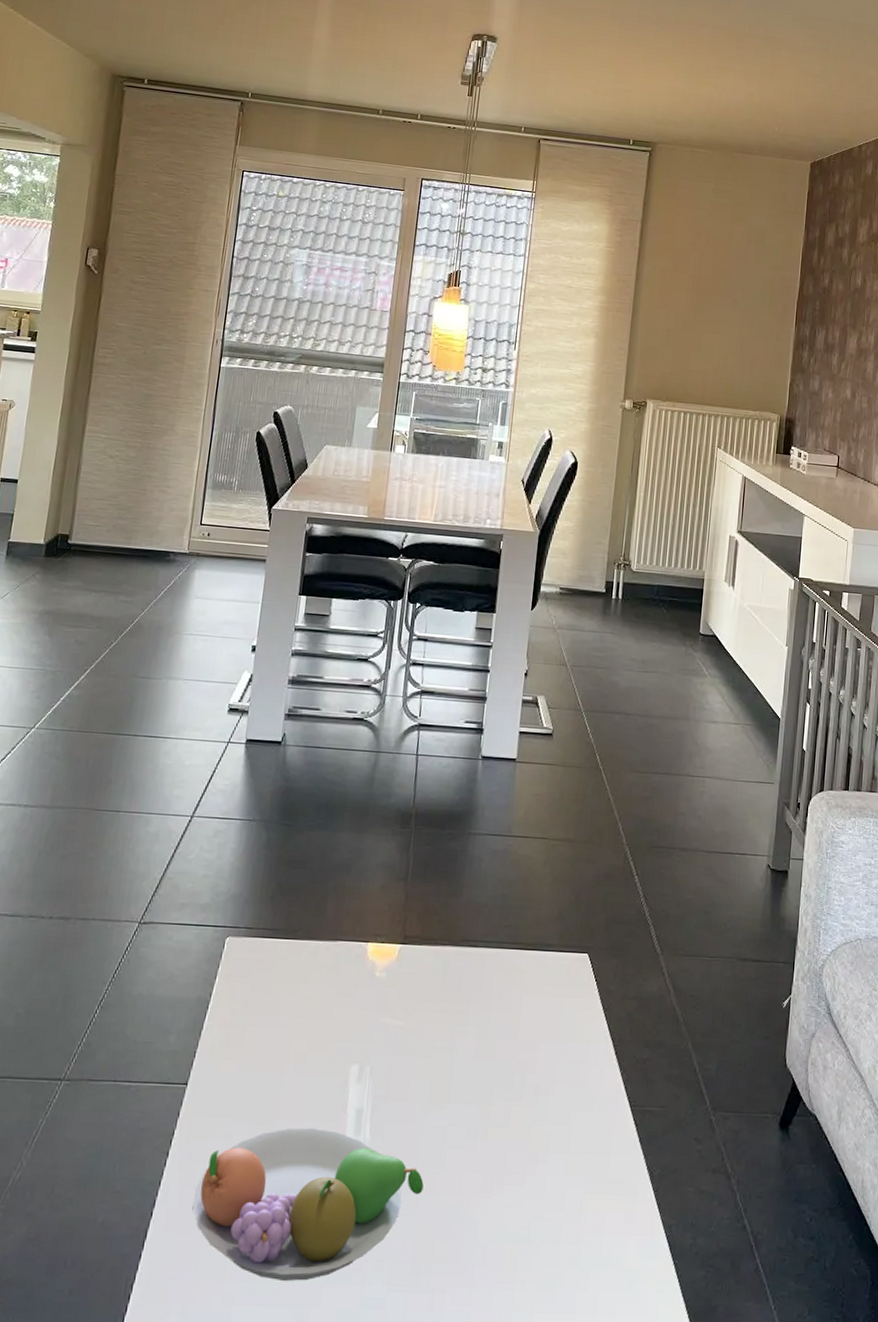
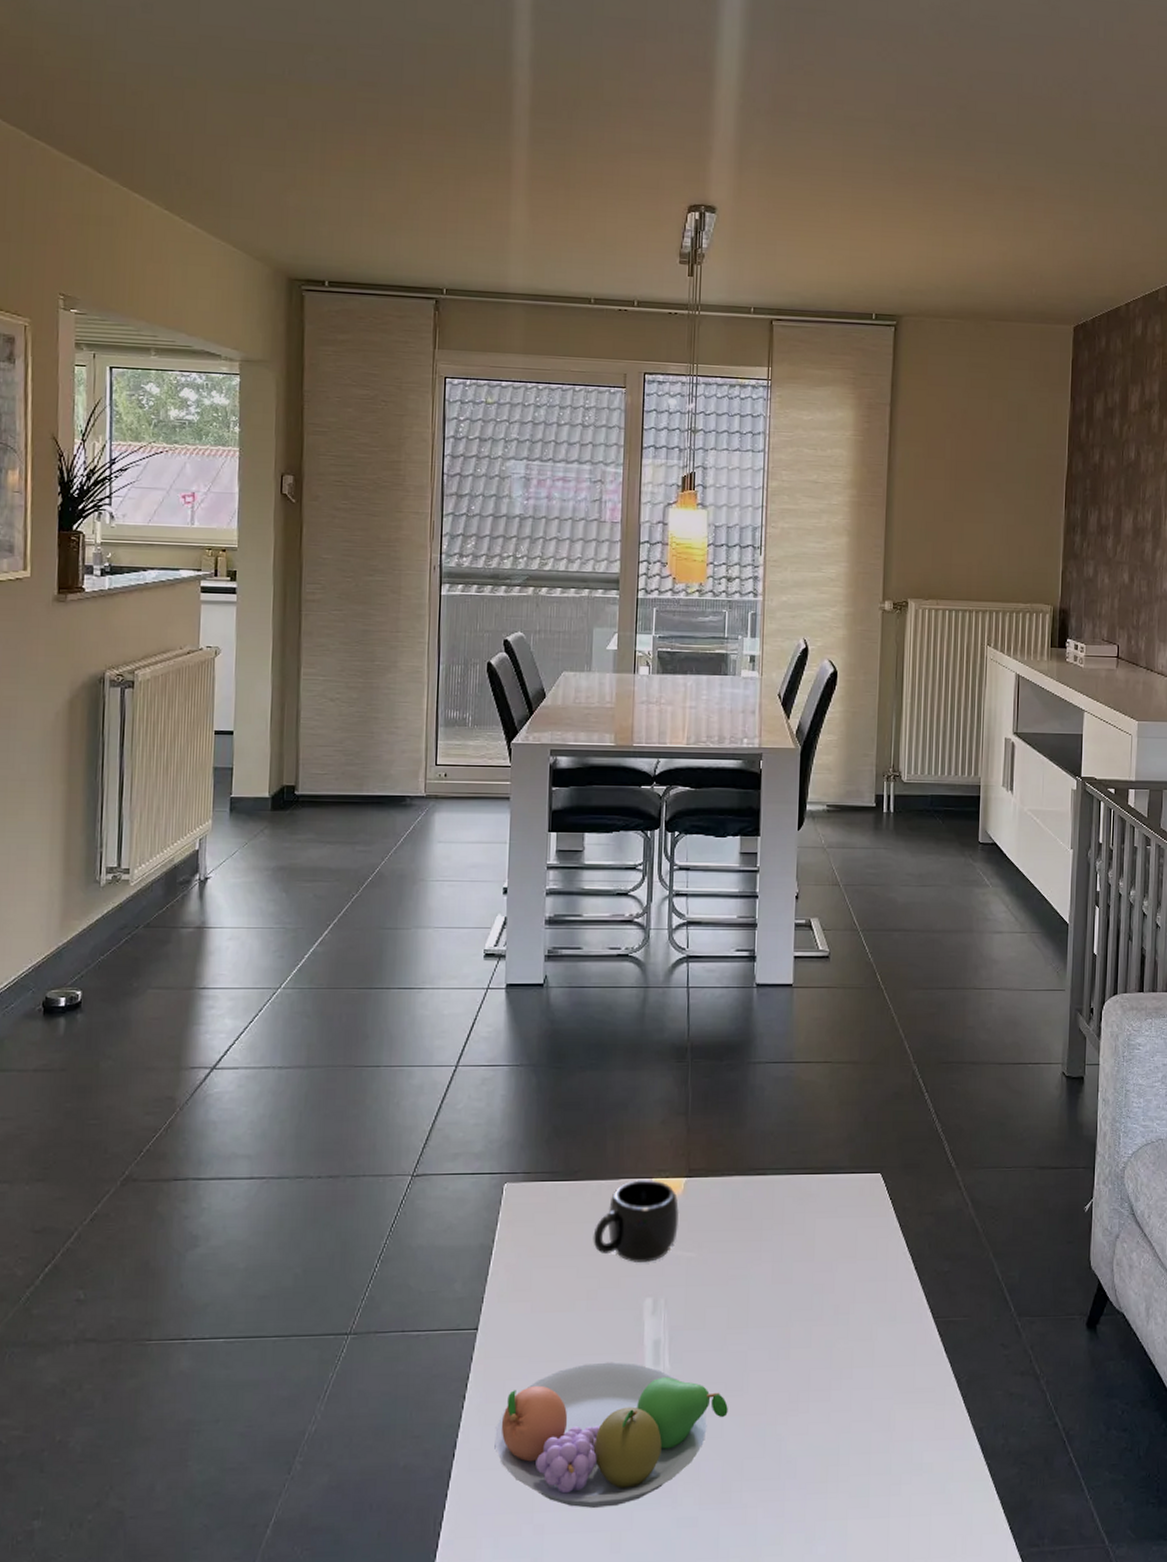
mug: none [306,943,392,1028] -> present [593,1180,680,1262]

